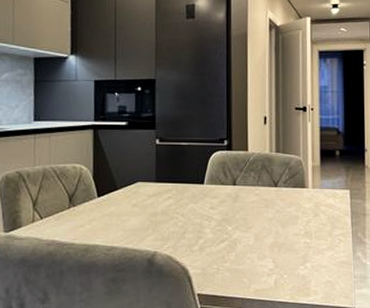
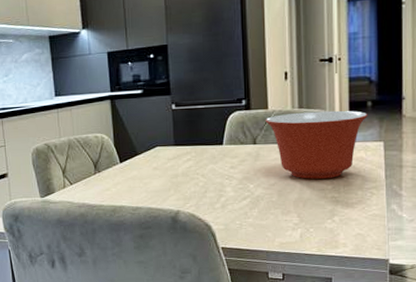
mixing bowl: none [245,156,336,223] -> present [265,110,368,179]

